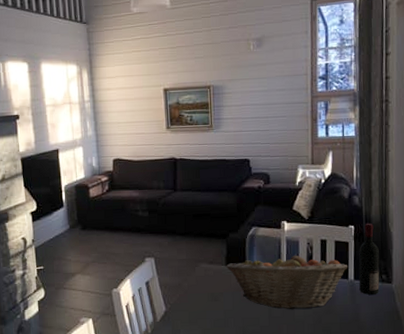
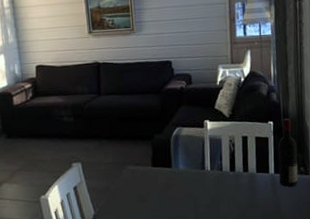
fruit basket: present [226,252,347,310] -> none [152,150,268,206]

